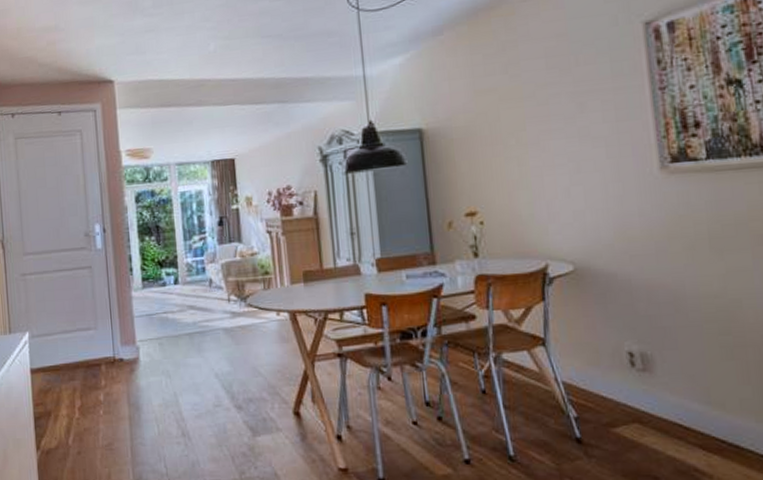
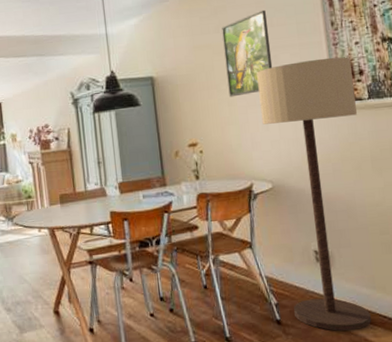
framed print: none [511,44,578,155] -> present [222,9,273,97]
floor lamp: none [556,104,706,457] -> present [257,57,372,331]

